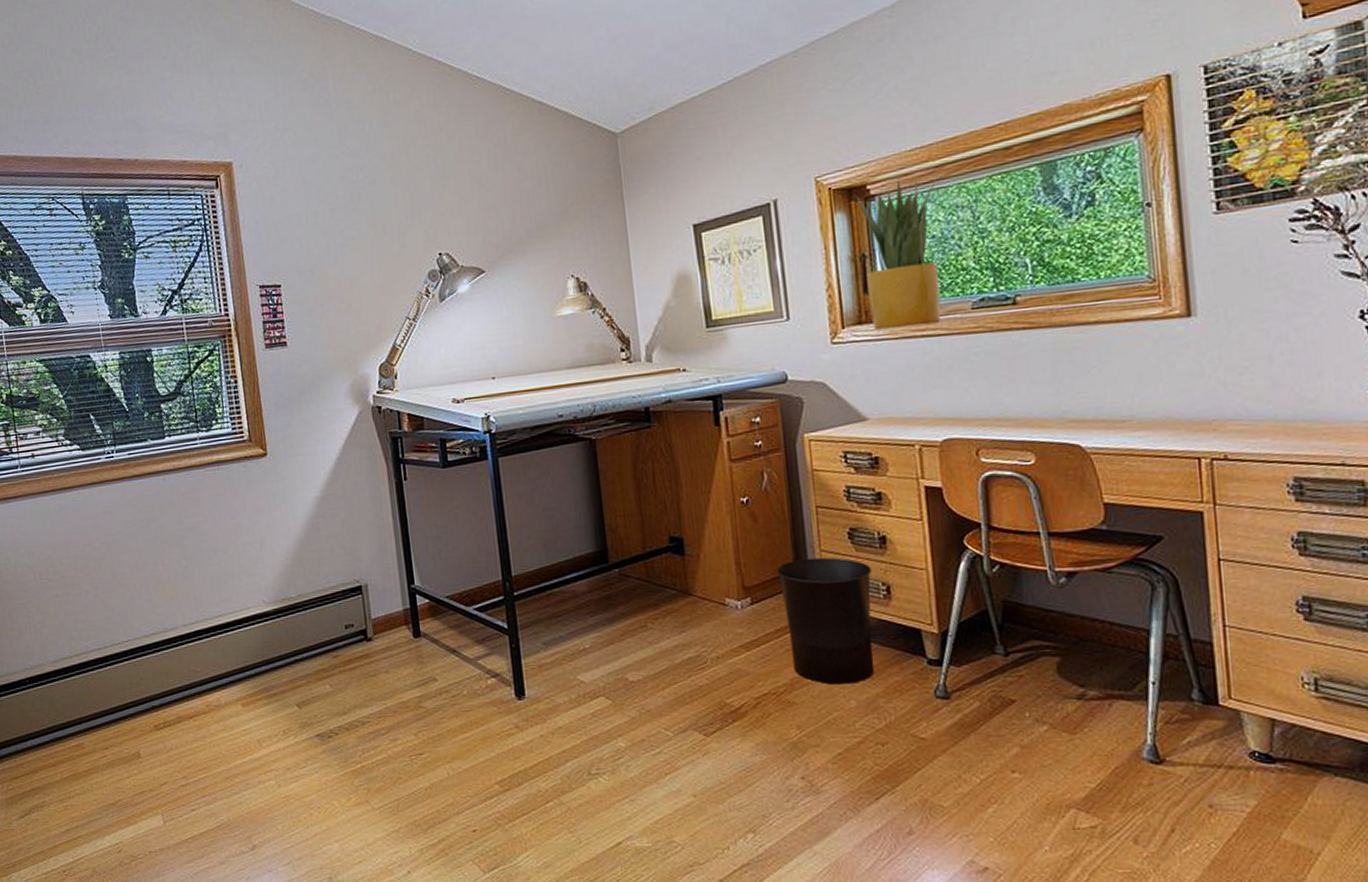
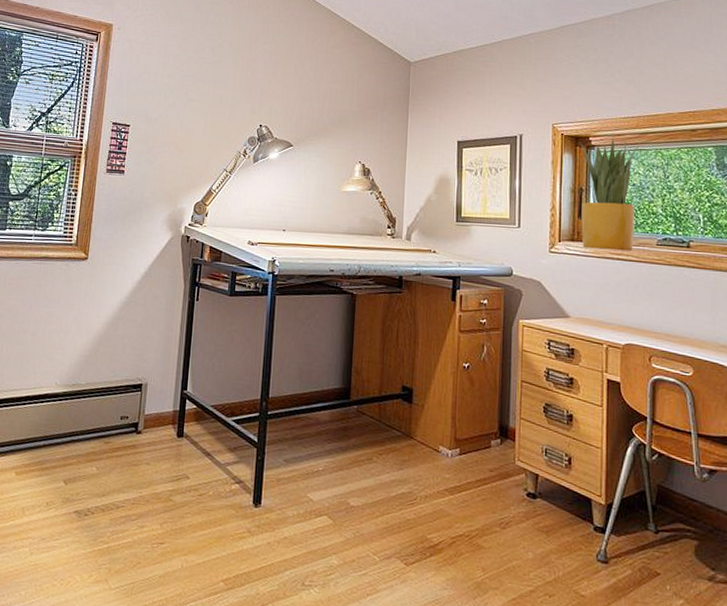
waste bin: present [776,557,875,685] -> none [483,422,559,538]

